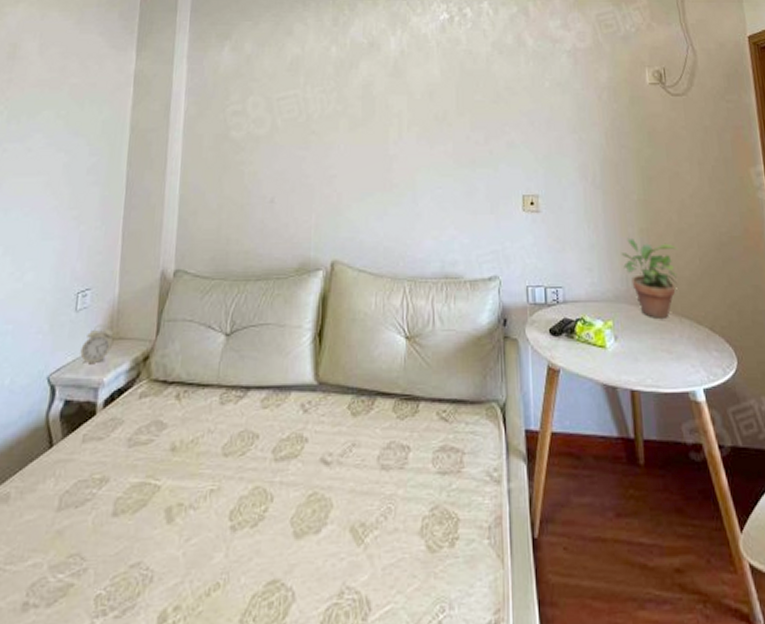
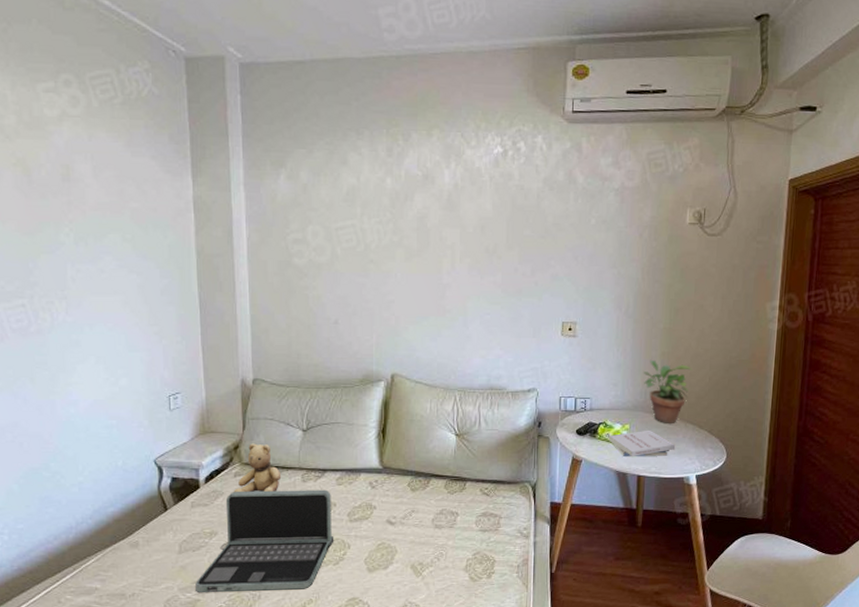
laptop: none [70,415,254,574] -> present [195,489,334,593]
alarm clock: present [80,323,115,363] -> none [179,420,207,450]
teddy bear: none [136,352,196,420] -> present [233,443,282,492]
books: none [590,327,673,364] -> present [609,429,676,456]

